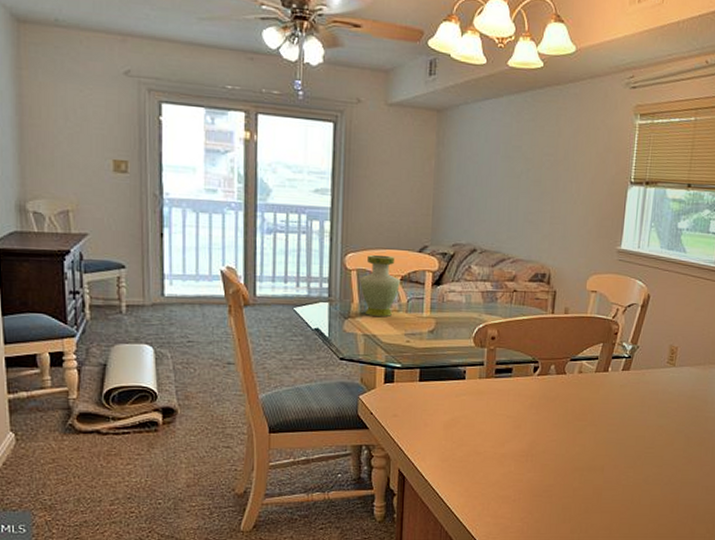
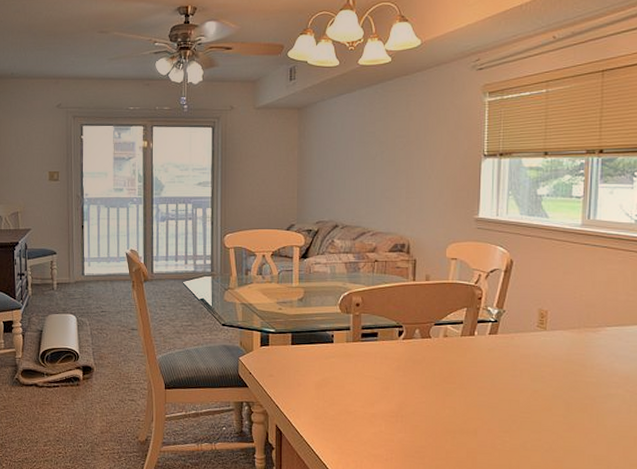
vase: present [358,254,401,317] -> none [236,234,272,287]

